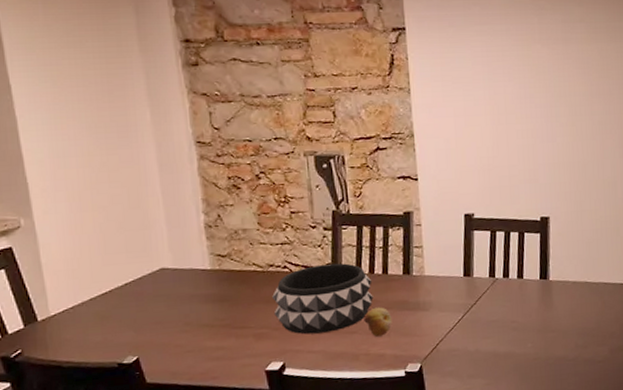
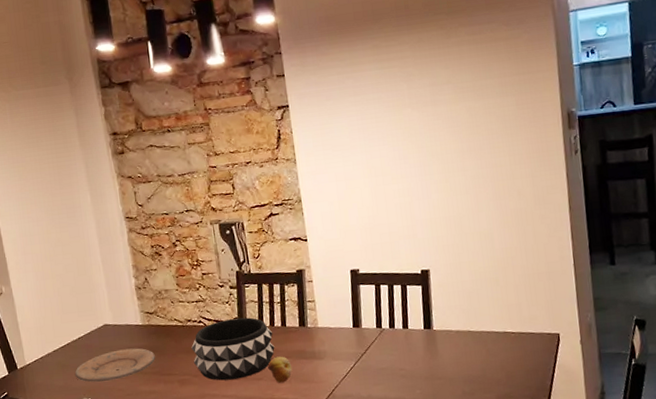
plate: none [117,296,226,337] -> present [74,348,155,382]

